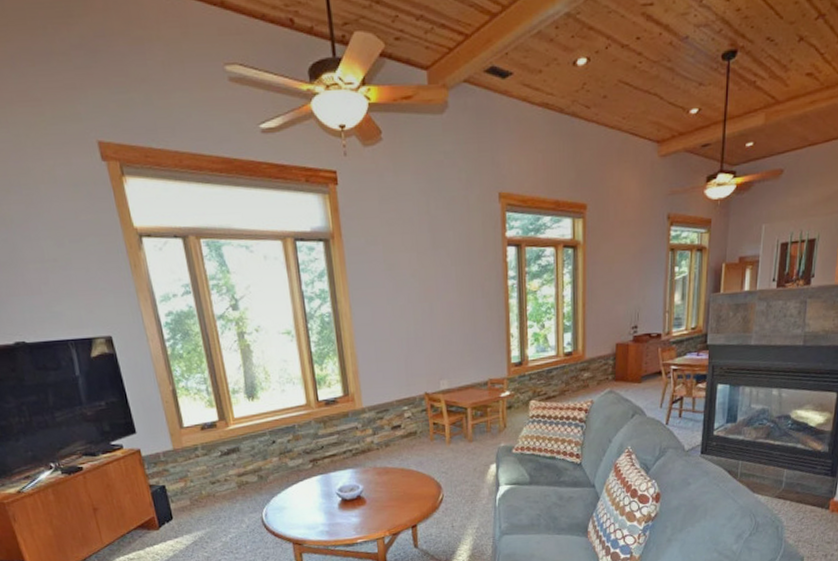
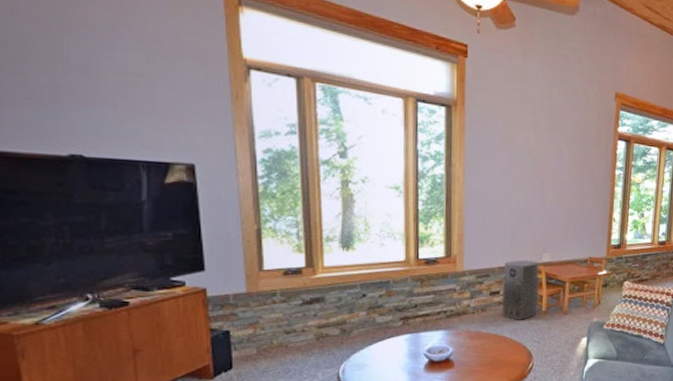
air purifier: none [402,389,441,453] -> present [502,259,540,320]

